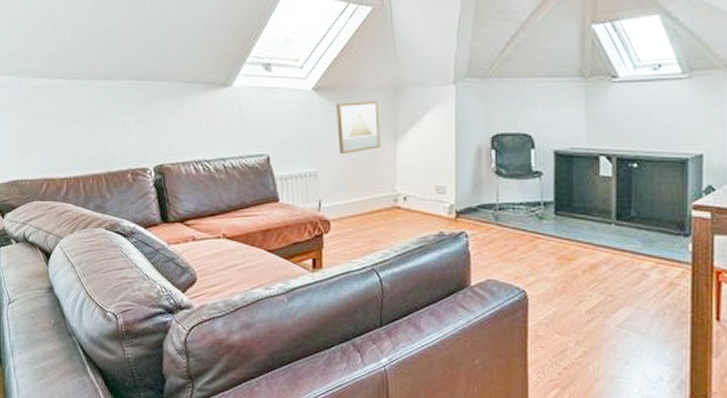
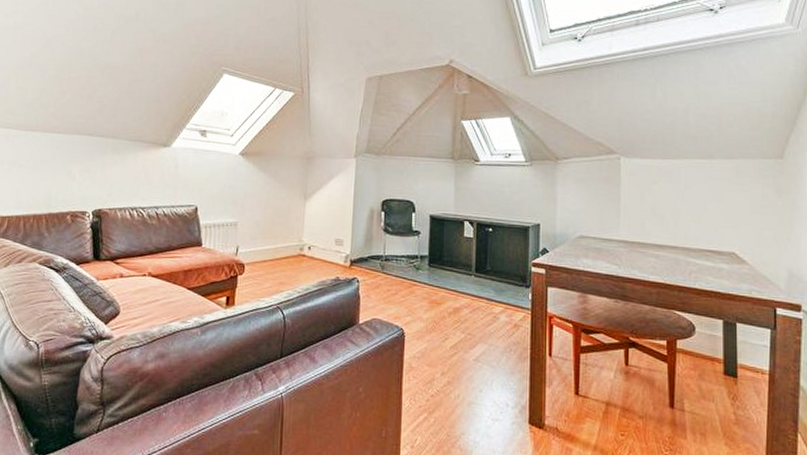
wall art: present [337,101,380,155] -> none [257,166,293,209]

